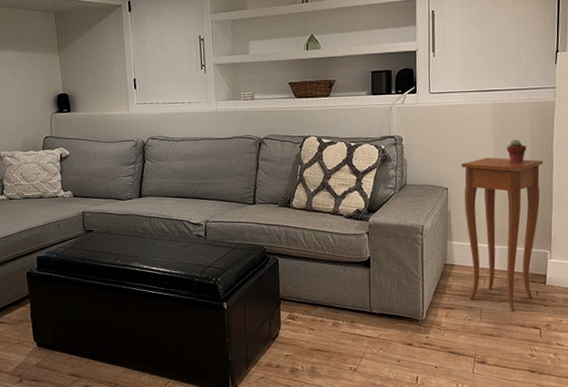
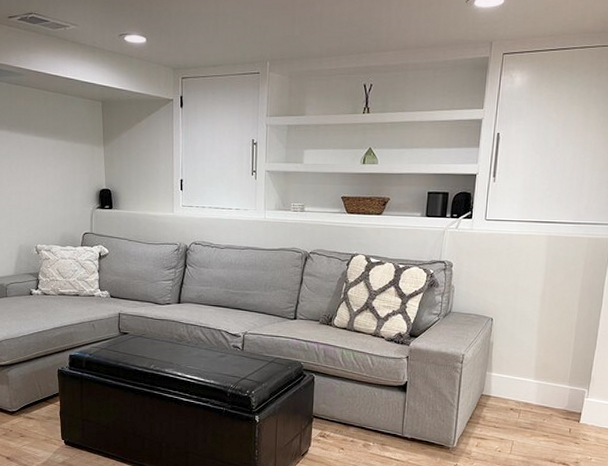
side table: present [461,157,543,311] -> none [502,290,592,446]
potted succulent: present [506,140,527,164] -> none [556,275,578,300]

